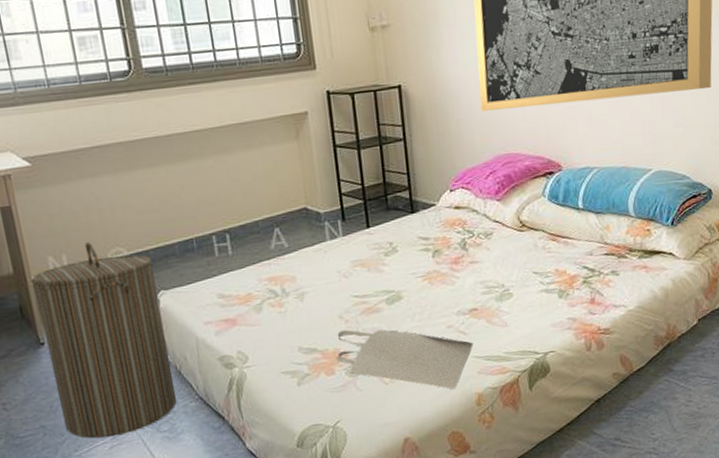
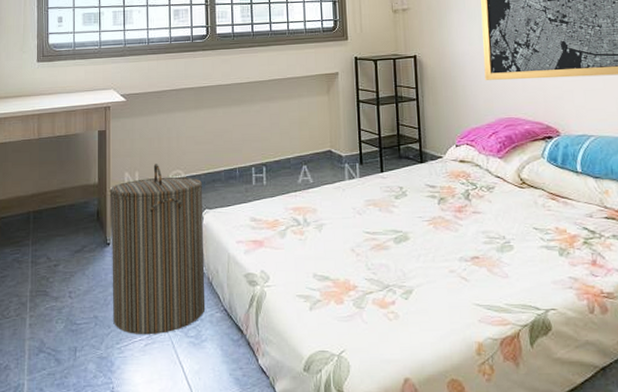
tote bag: present [336,329,473,390] -> none [346,262,475,335]

